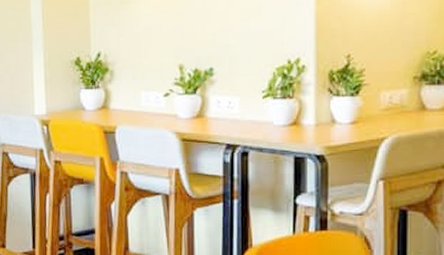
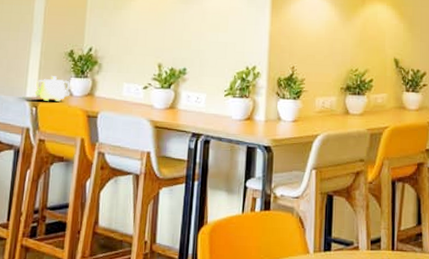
teapot: none [43,89,82,118] -> present [34,76,70,102]

